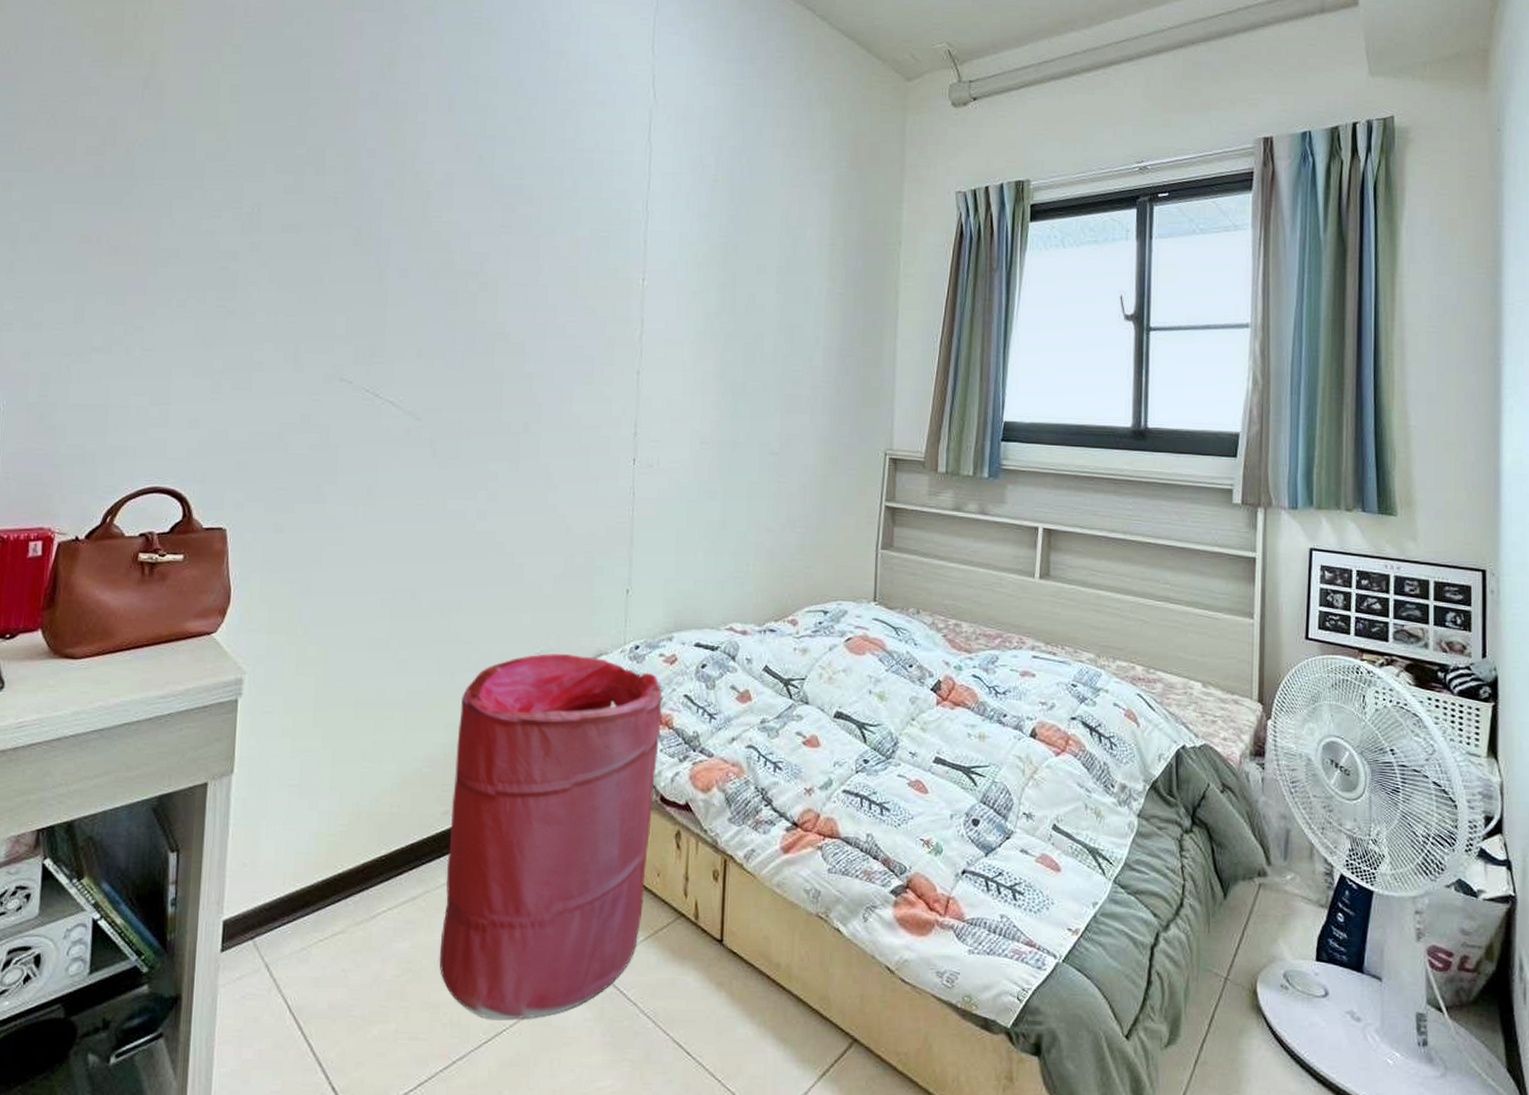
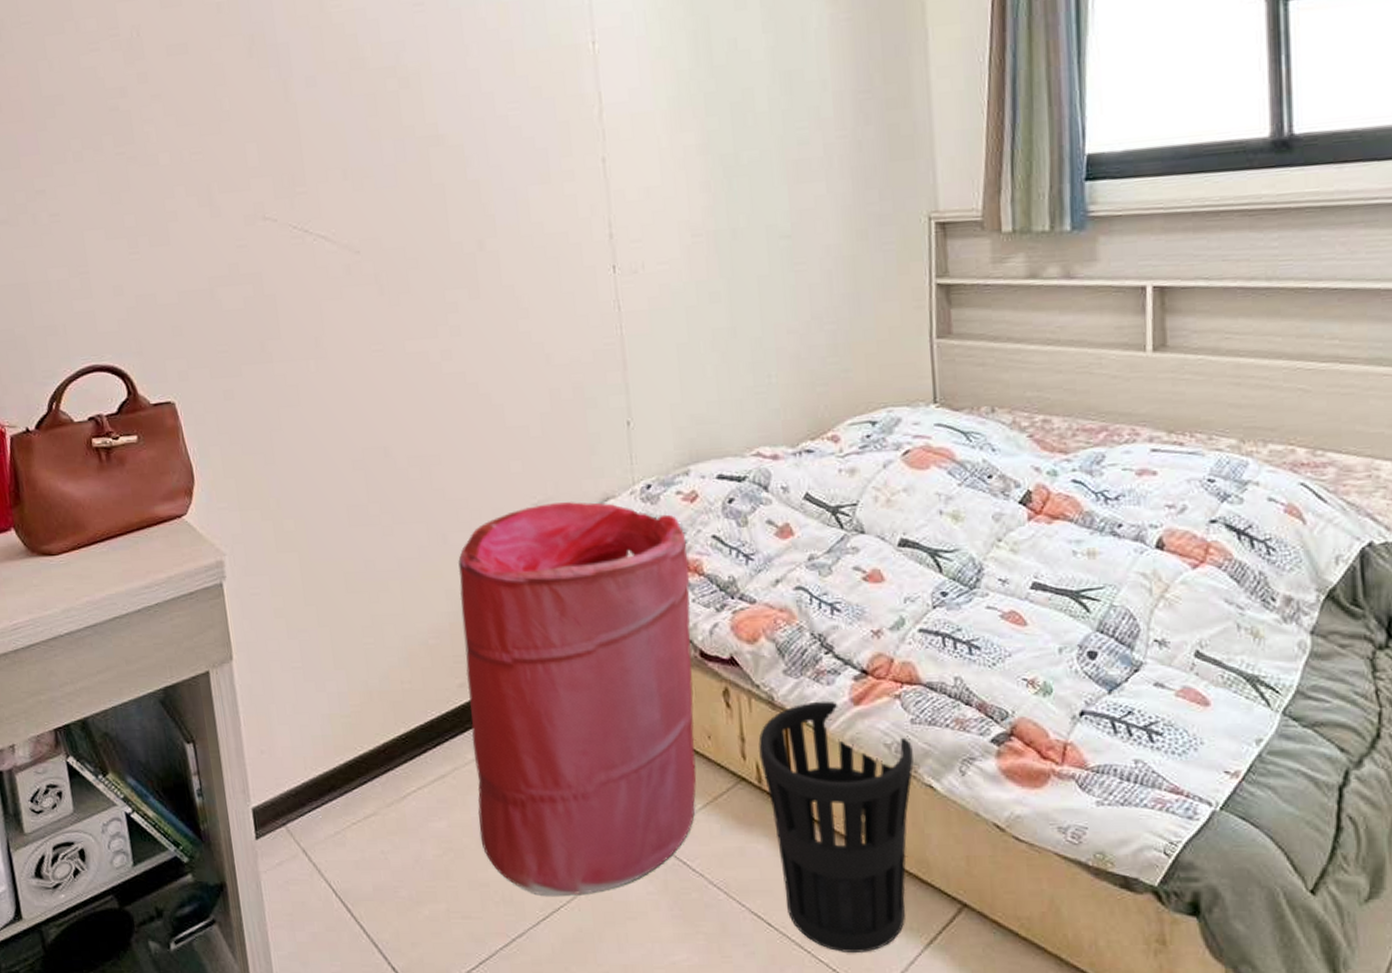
wastebasket: none [698,848,827,1082] -> present [758,701,914,952]

